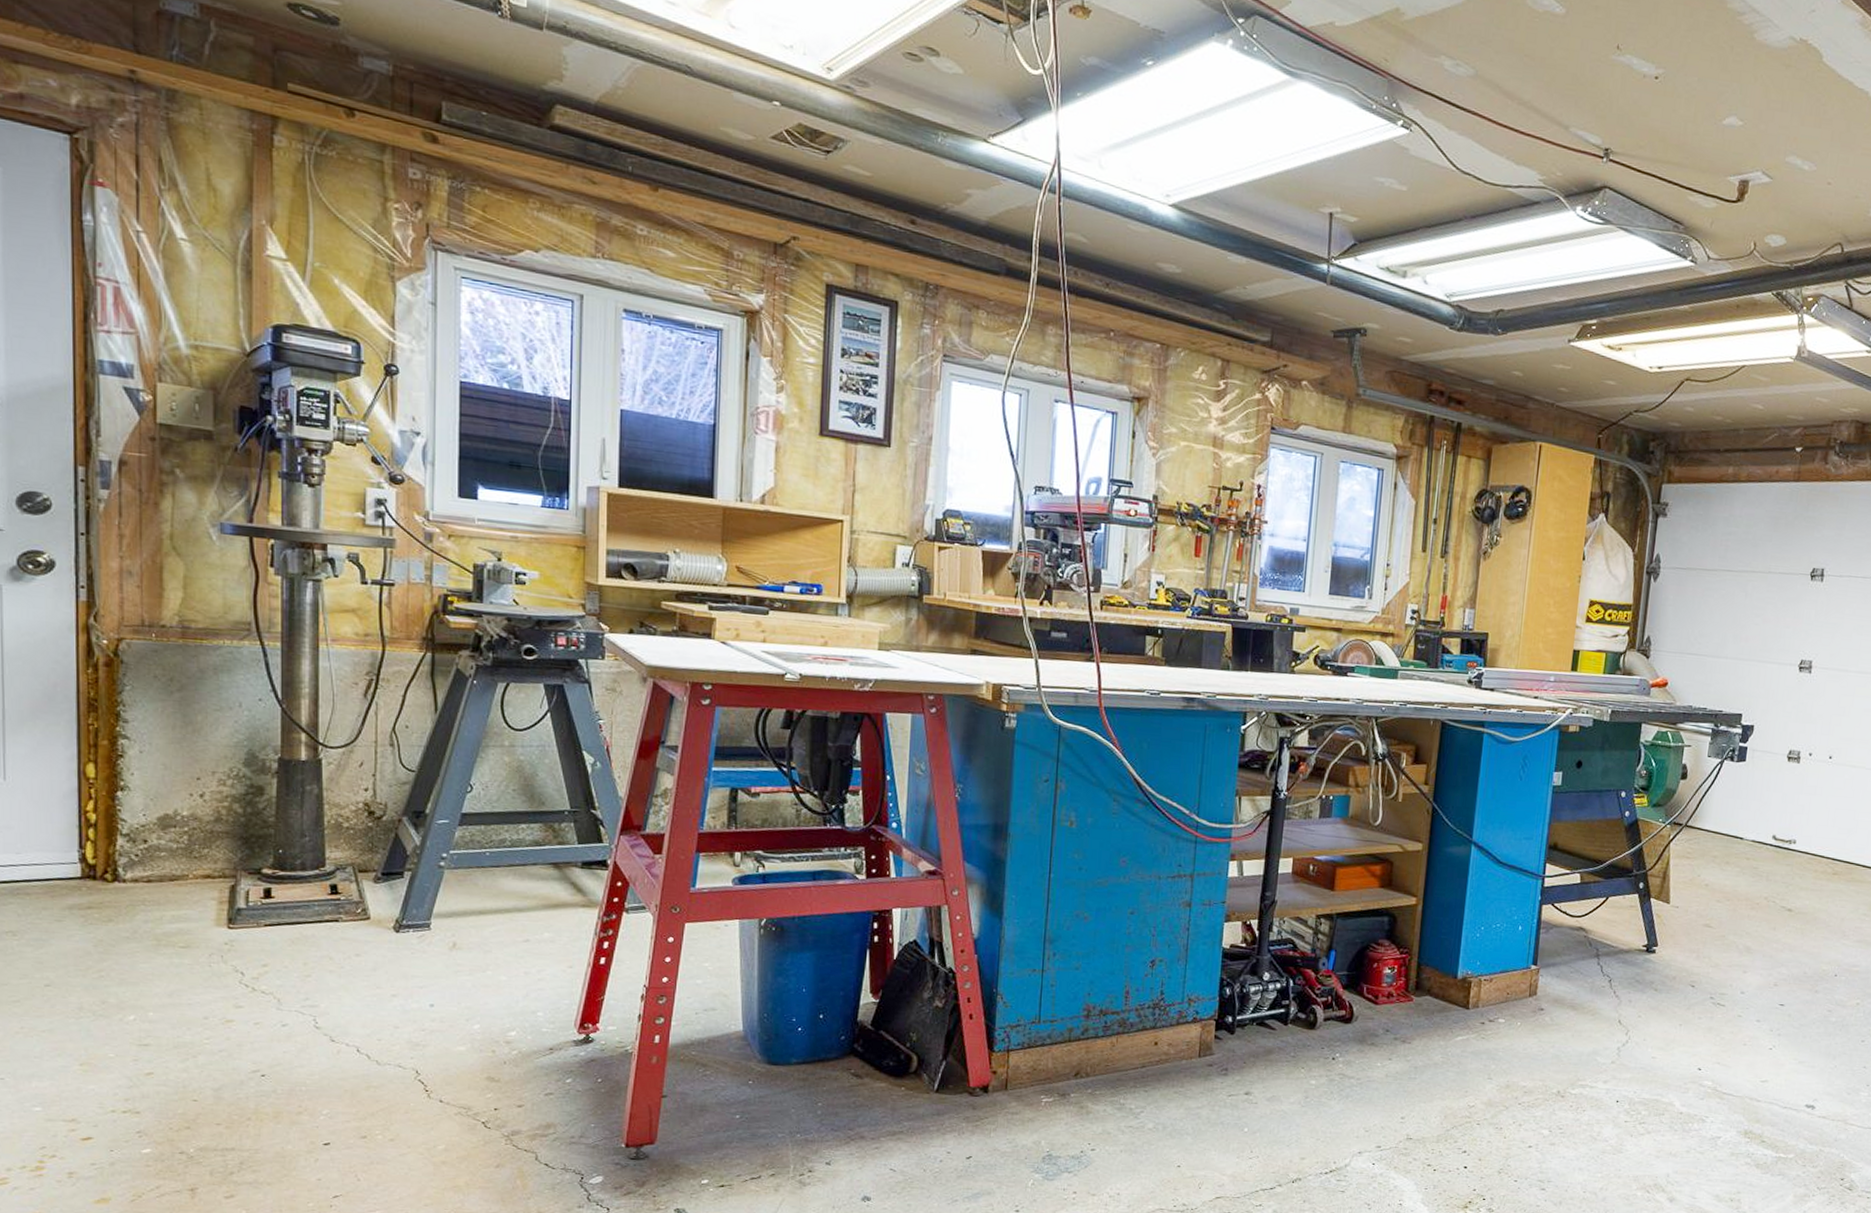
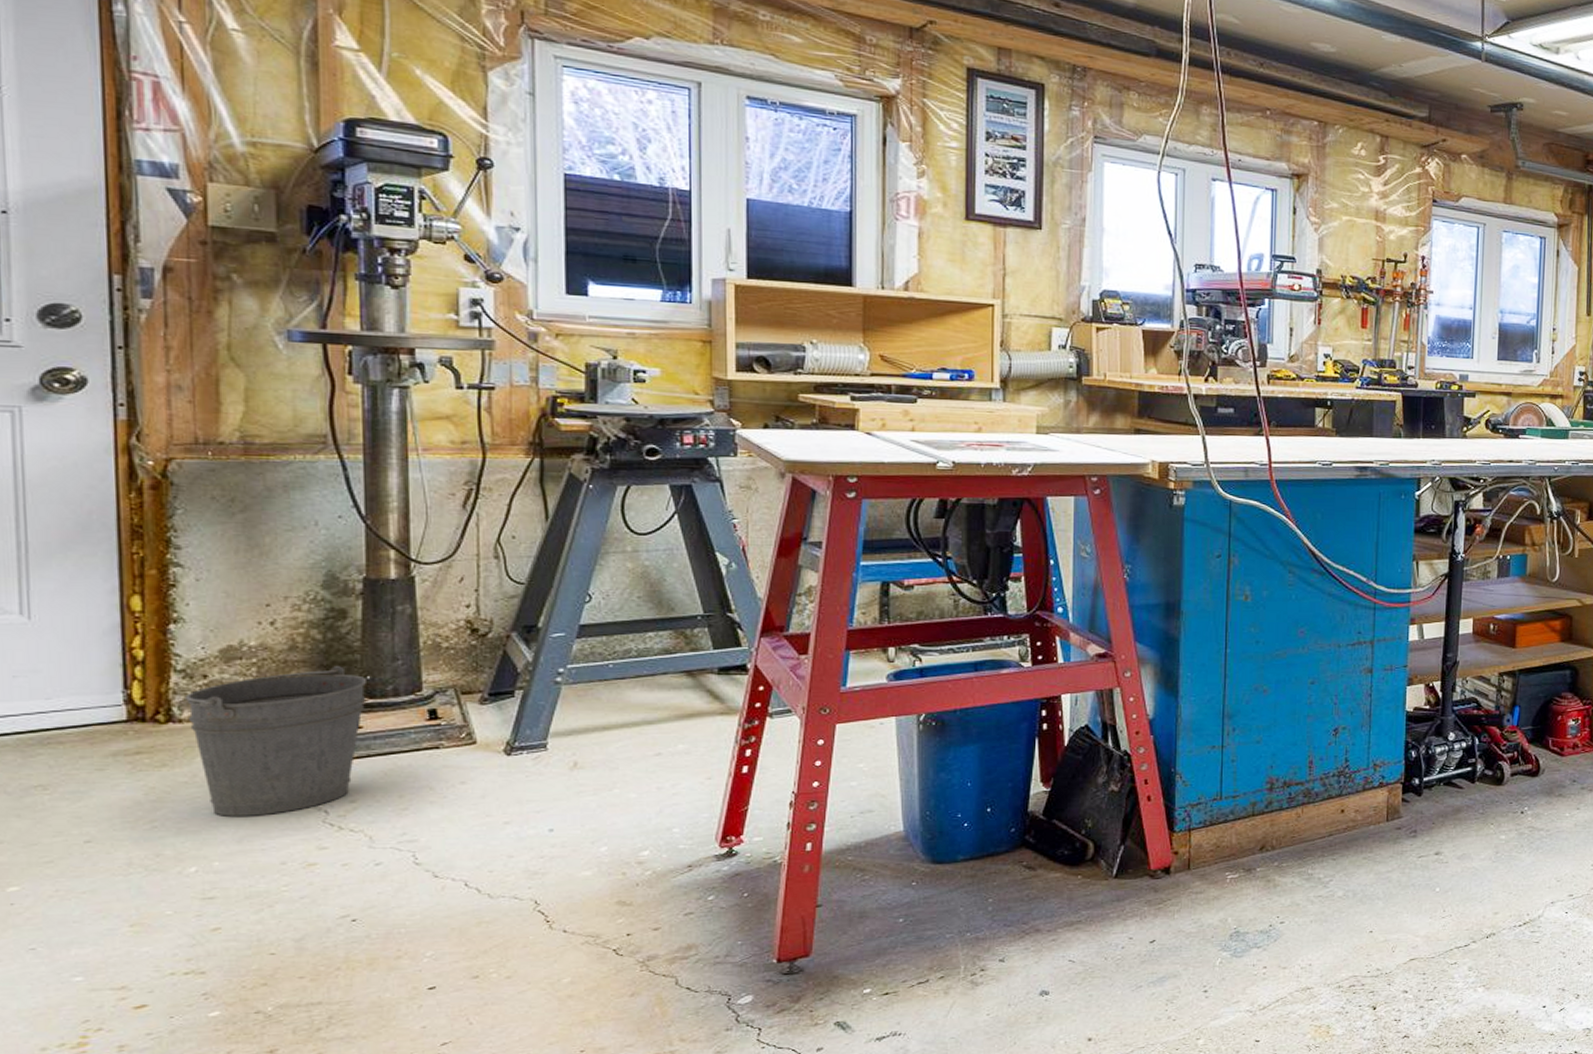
bucket: none [128,839,280,973] -> present [185,666,368,816]

